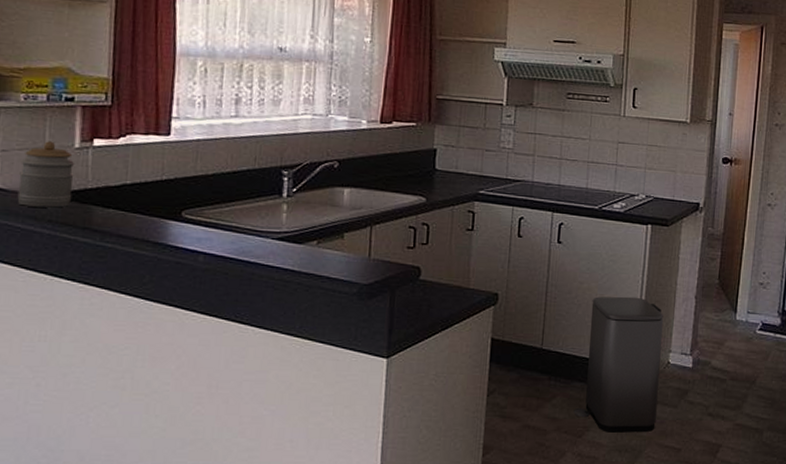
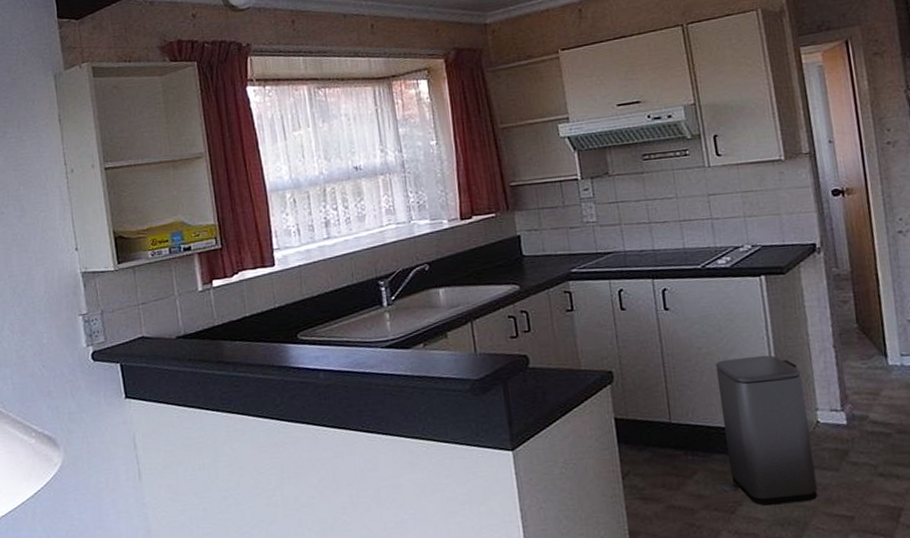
jar: present [17,141,75,208] -> none [158,288,204,350]

